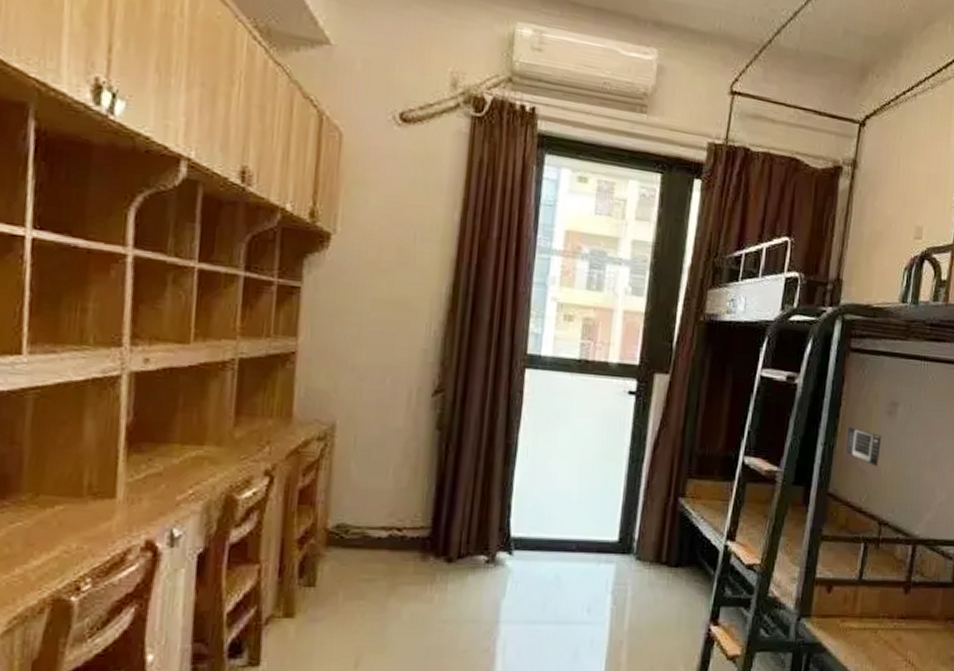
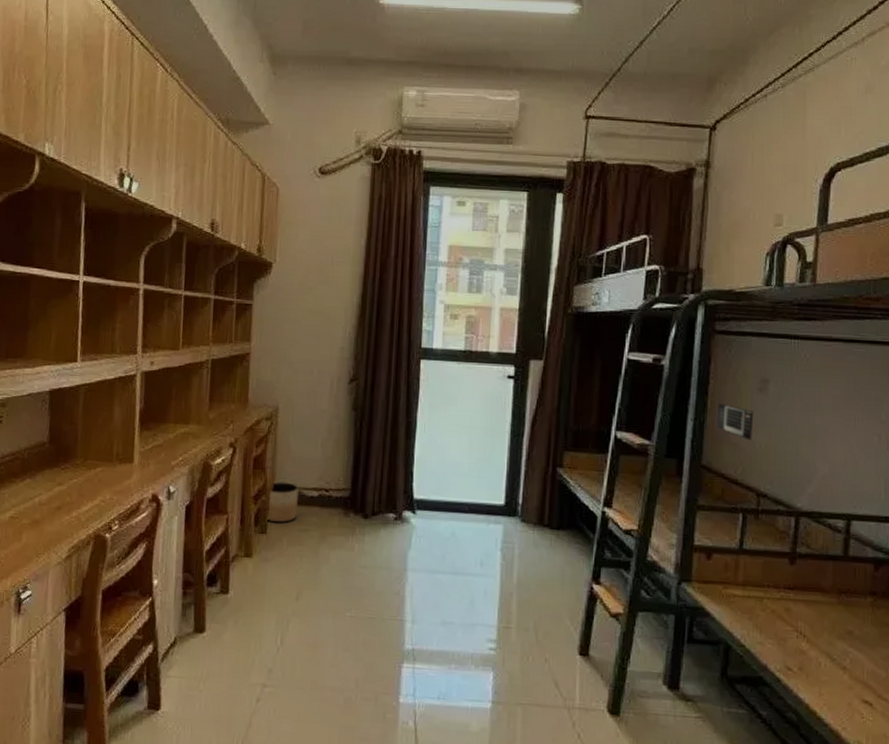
planter: none [315,520,361,573] -> present [266,481,299,523]

